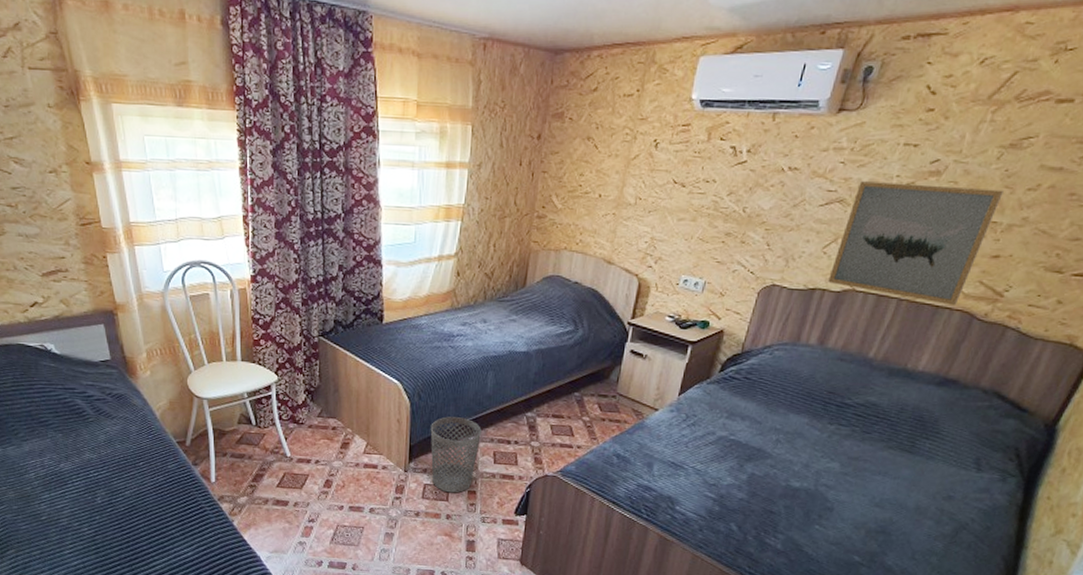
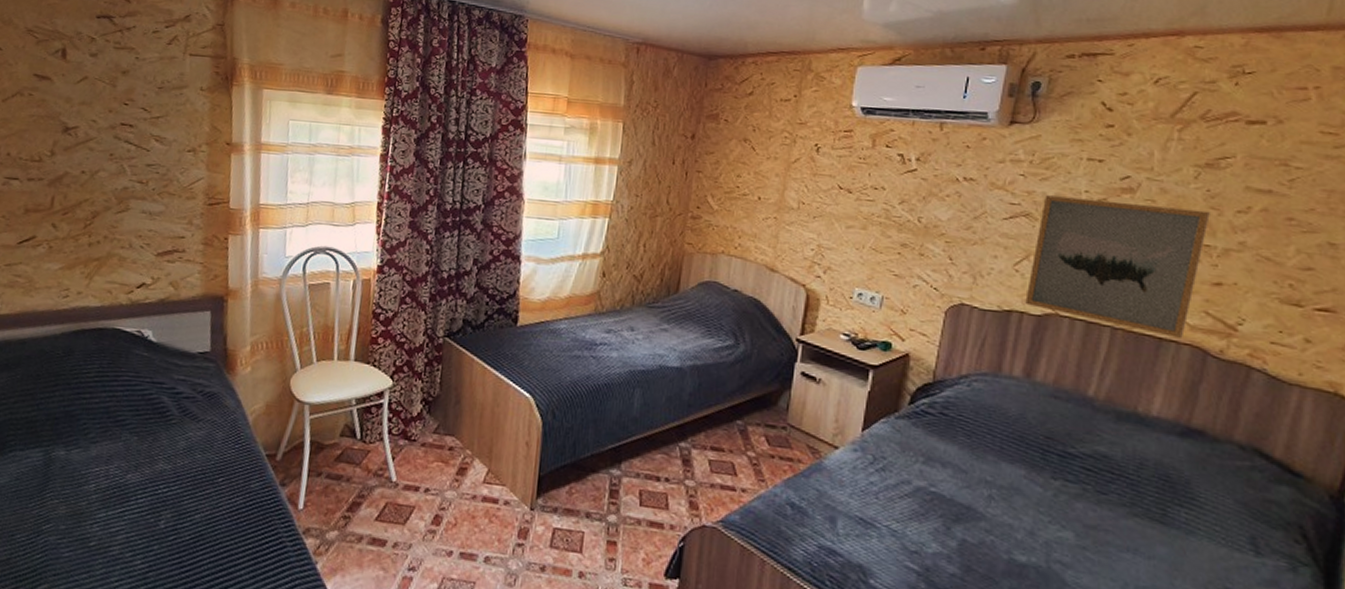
wastebasket: present [430,416,481,493] -> none [563,441,625,543]

